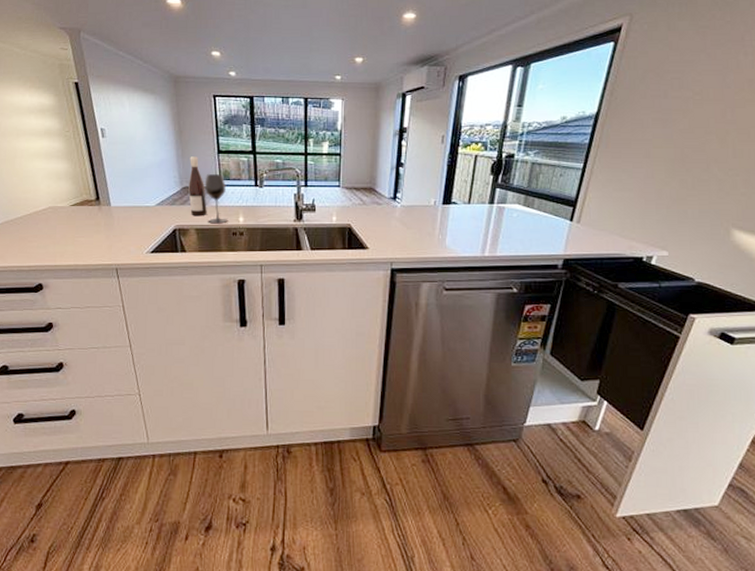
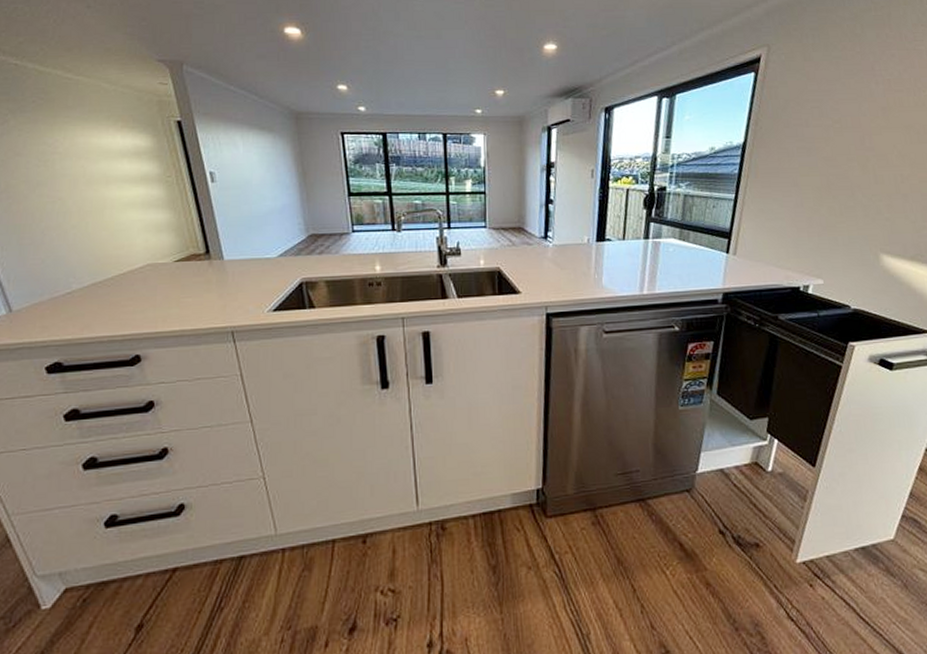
bottle: present [188,156,207,216] -> none [316,200,338,267]
wineglass: present [204,173,227,224] -> none [334,218,362,275]

